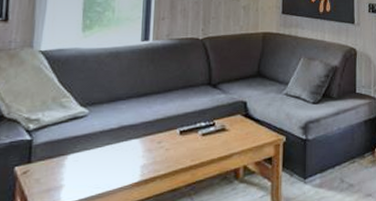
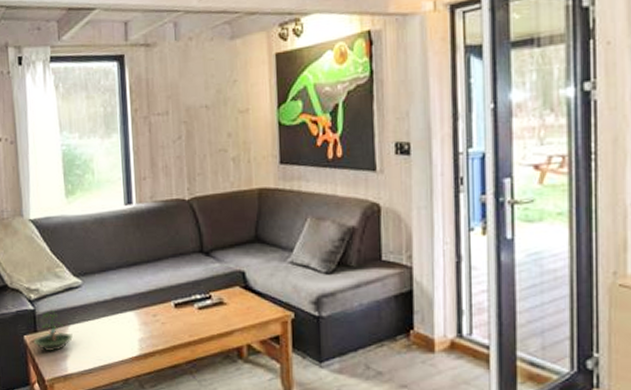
terrarium: none [25,140,71,183] -> present [33,310,73,352]

